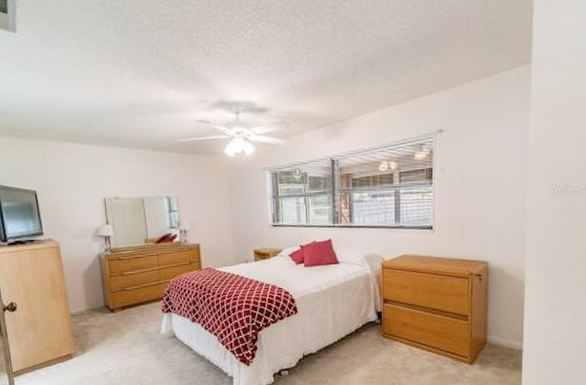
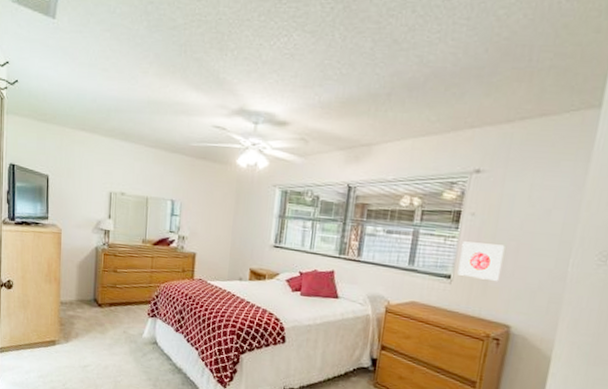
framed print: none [438,193,473,225] -> present [457,241,505,281]

